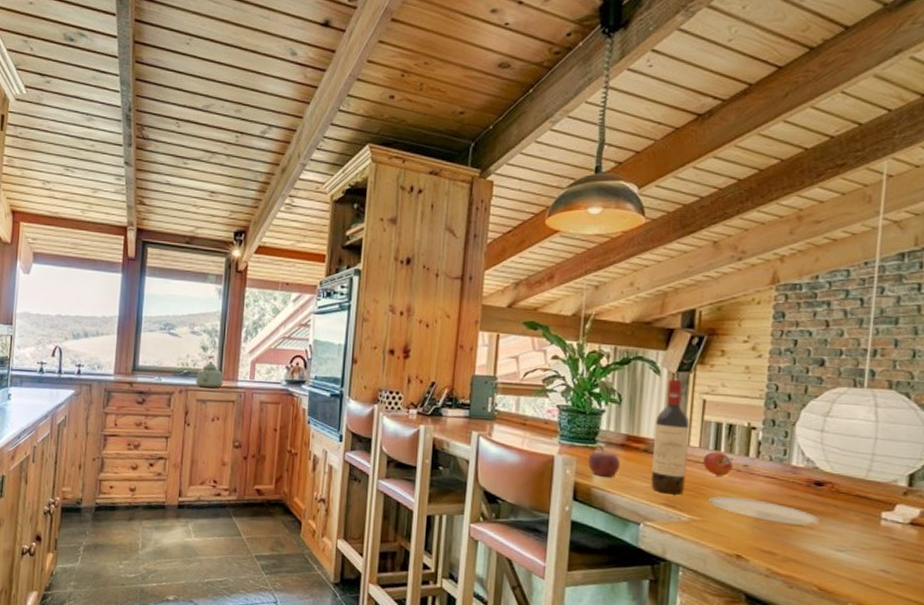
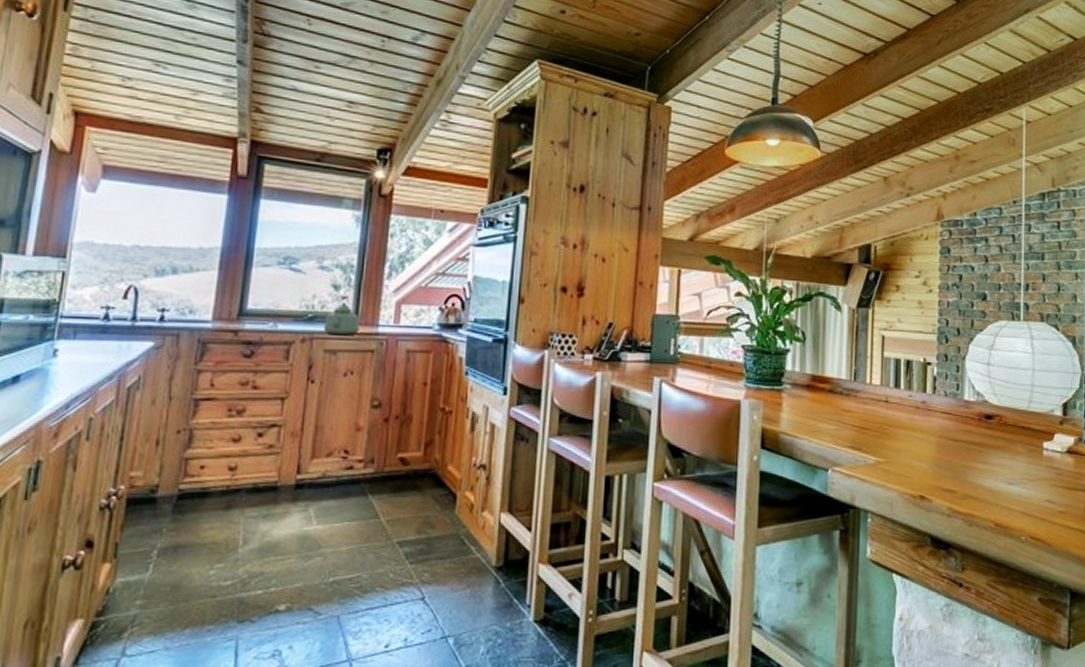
fruit: present [587,447,621,477] -> none [774,389,807,421]
wine bottle: present [651,379,690,495] -> none [837,315,871,436]
fruit: present [702,452,733,476] -> none [884,389,913,414]
plate: present [708,496,820,526] -> none [891,436,992,462]

